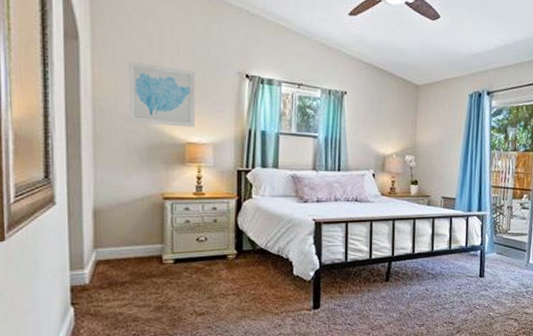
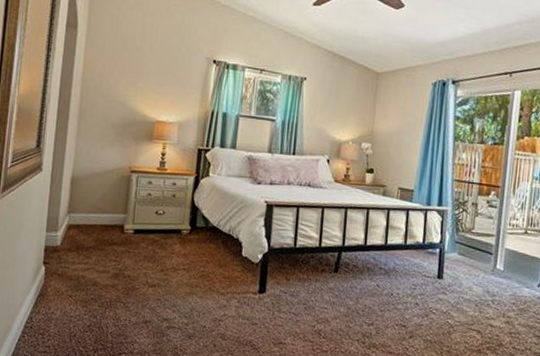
wall art: present [128,61,196,128] -> none [109,47,170,108]

